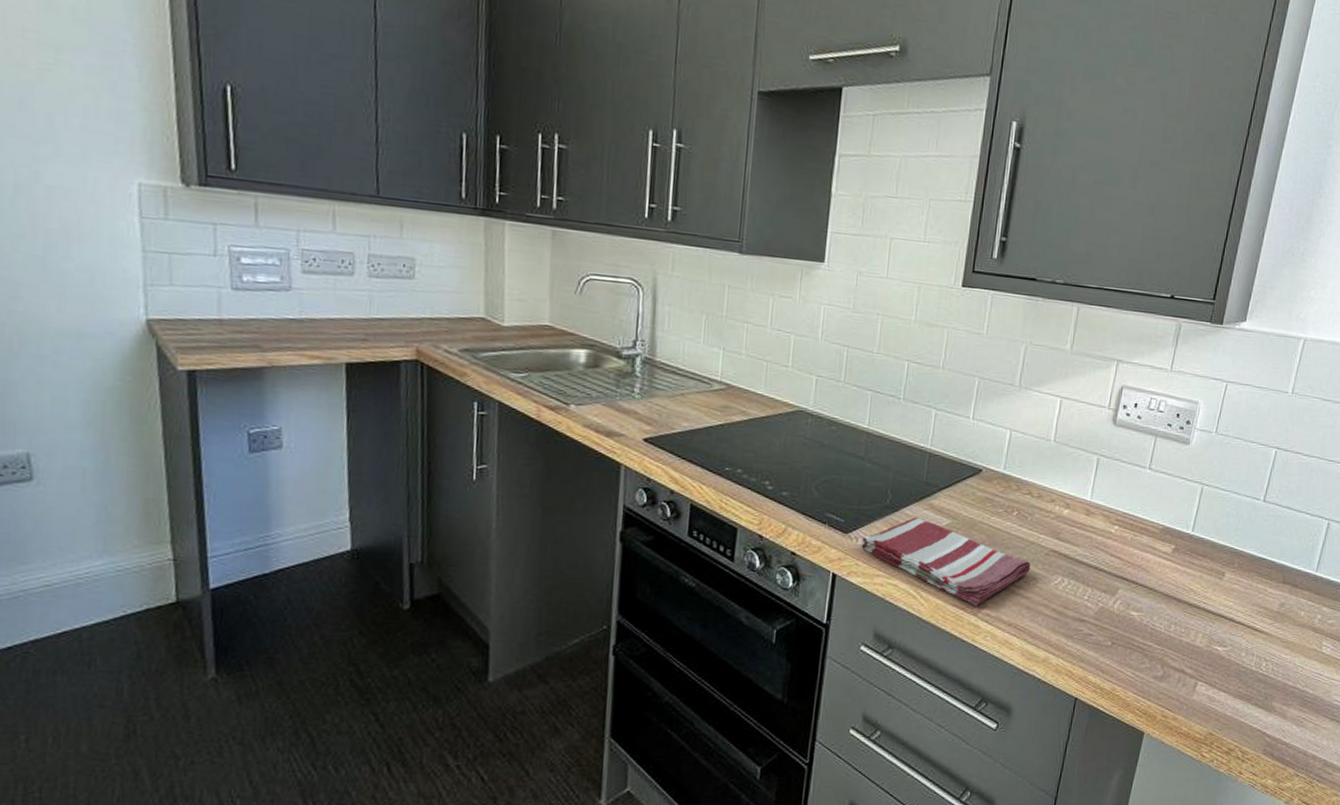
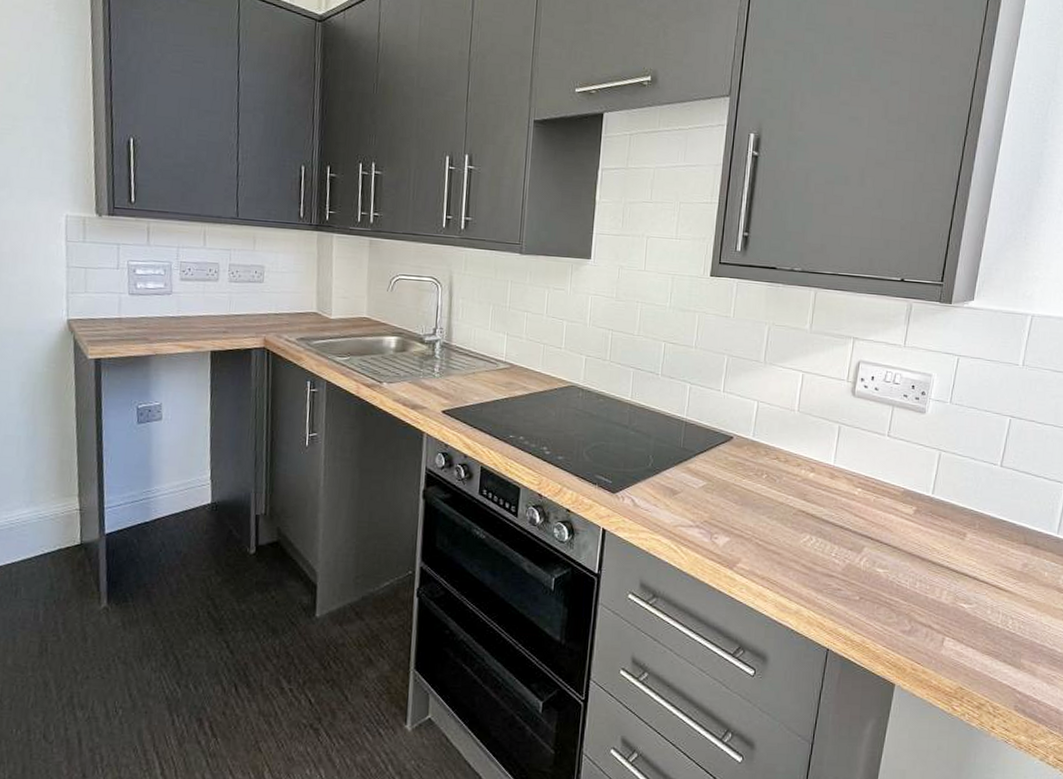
dish towel: present [861,517,1031,607] -> none [627,479,781,561]

